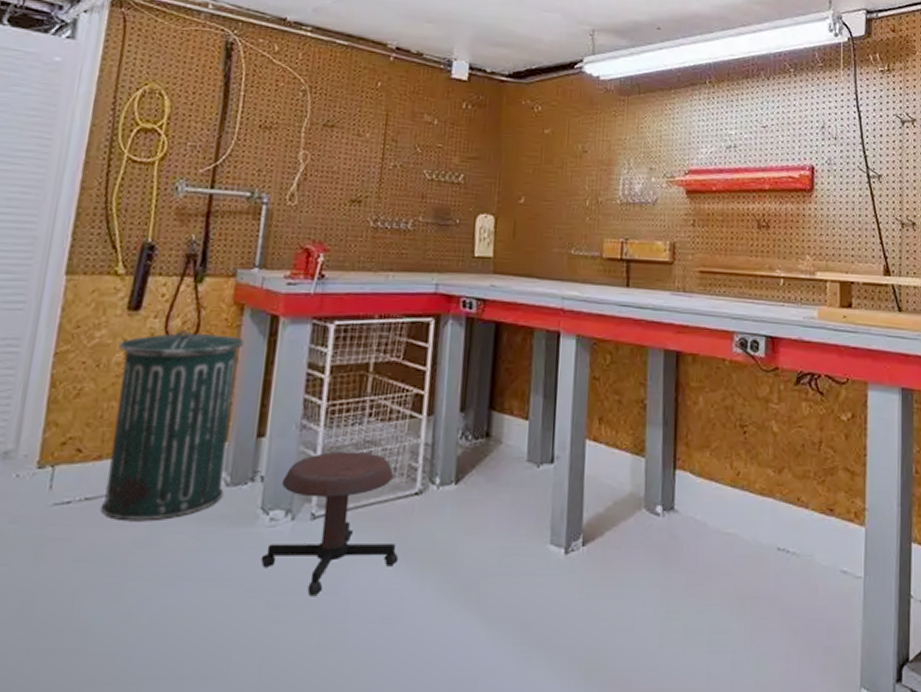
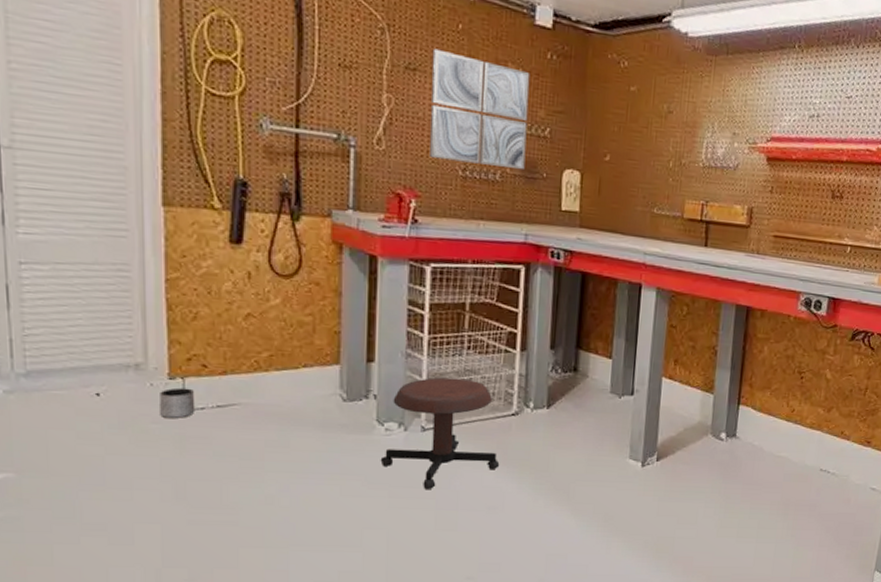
planter: none [20,478,62,517] -> present [160,387,196,419]
trash can: present [100,330,244,520] -> none [226,264,346,426]
wall art: none [342,105,446,218] -> present [429,48,530,170]

